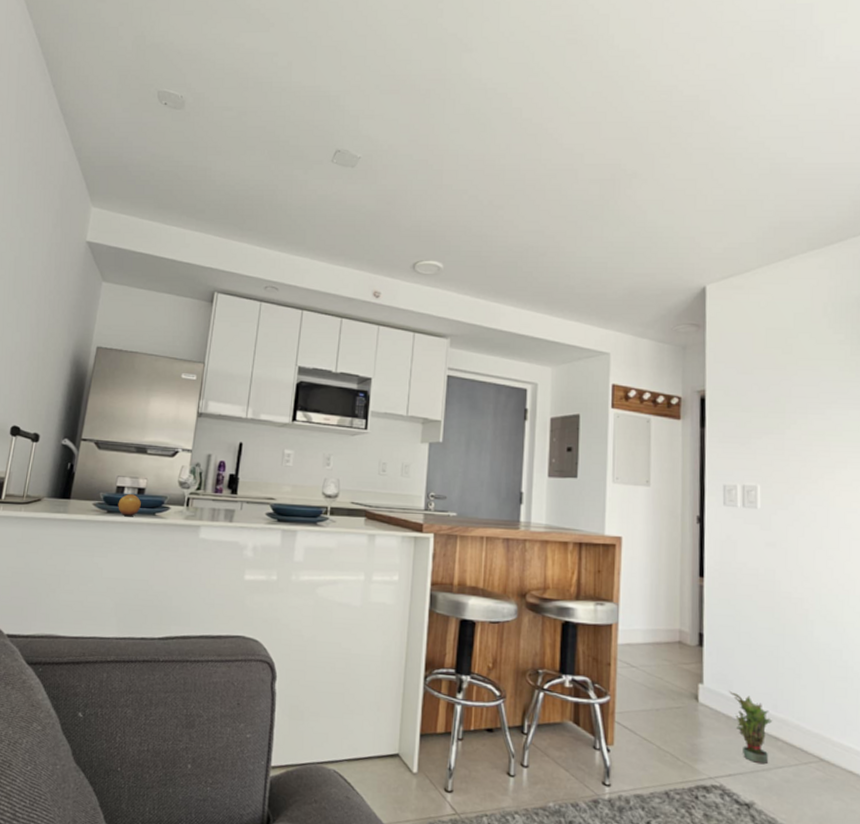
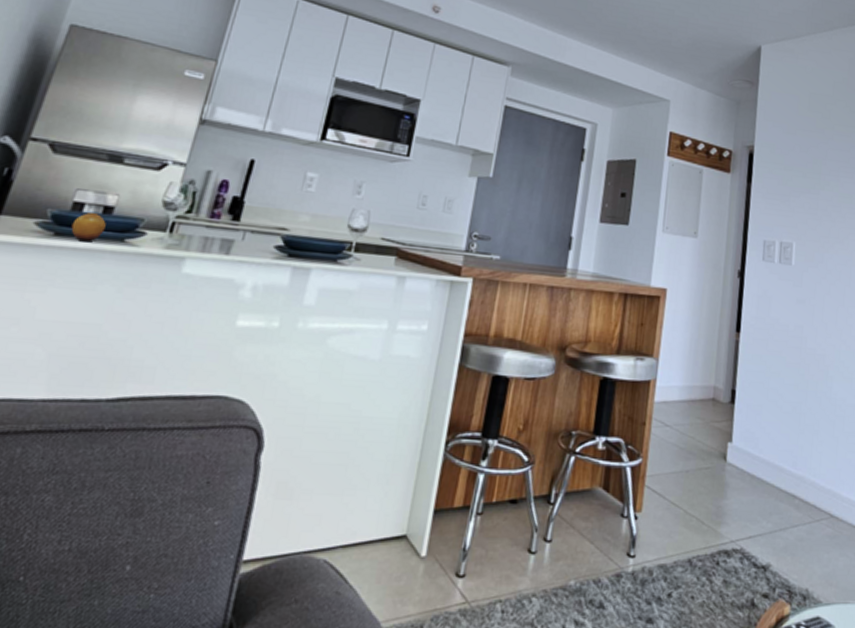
potted plant: present [729,690,773,765] -> none [755,448,792,524]

